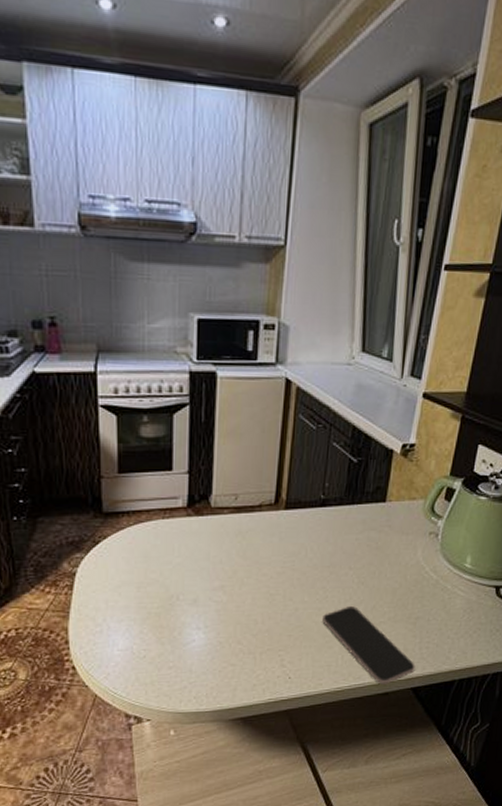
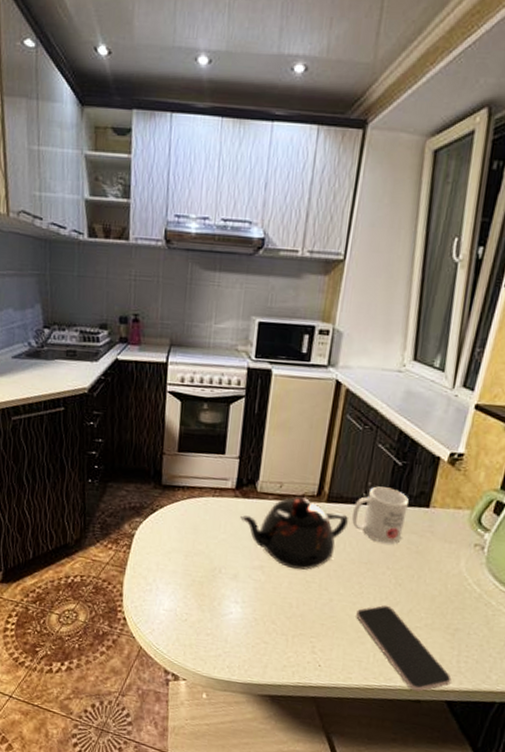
teapot: none [195,506,309,584] -> present [240,495,349,571]
mug: none [311,486,366,544] -> present [351,486,409,544]

